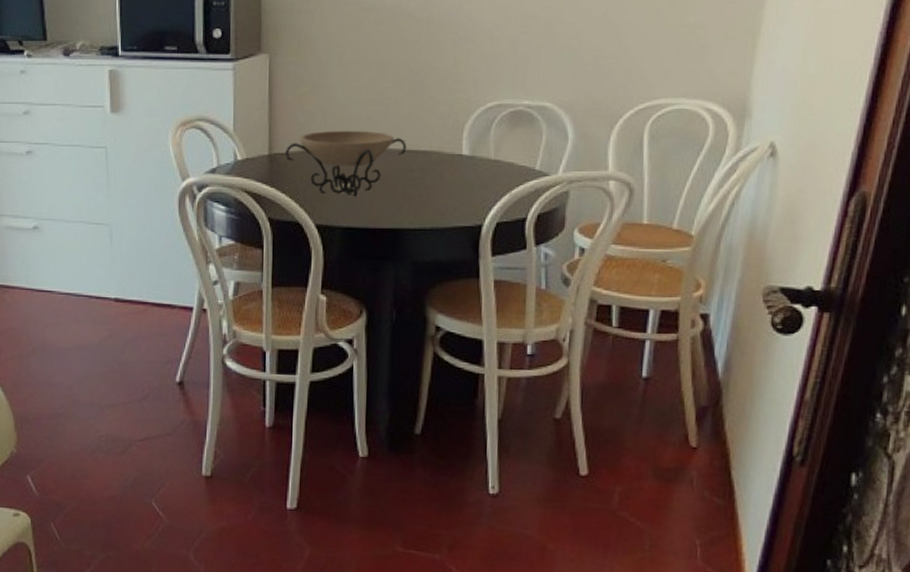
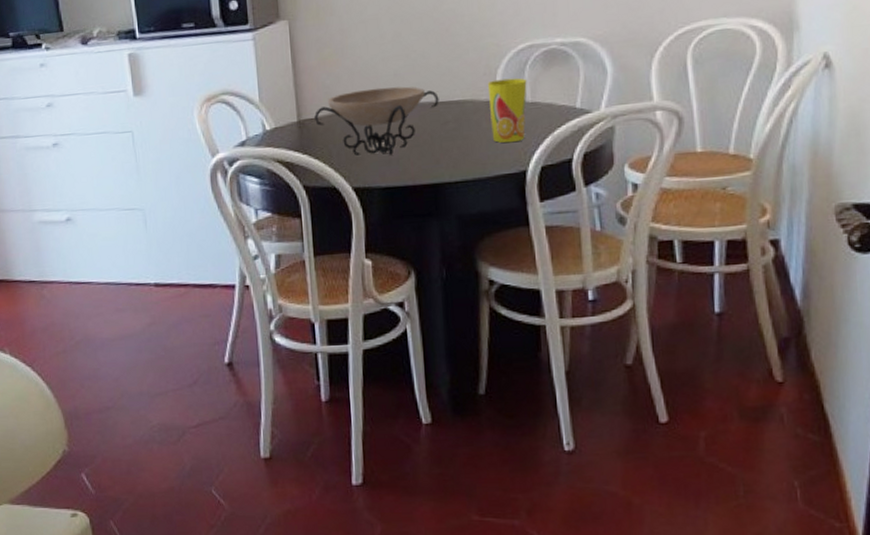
cup: none [453,134,492,197] -> present [487,78,527,143]

